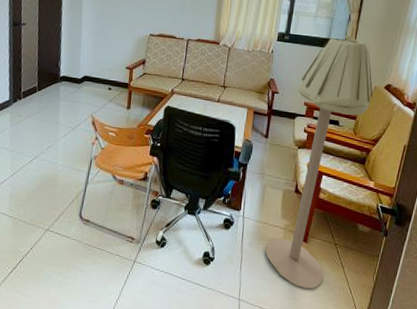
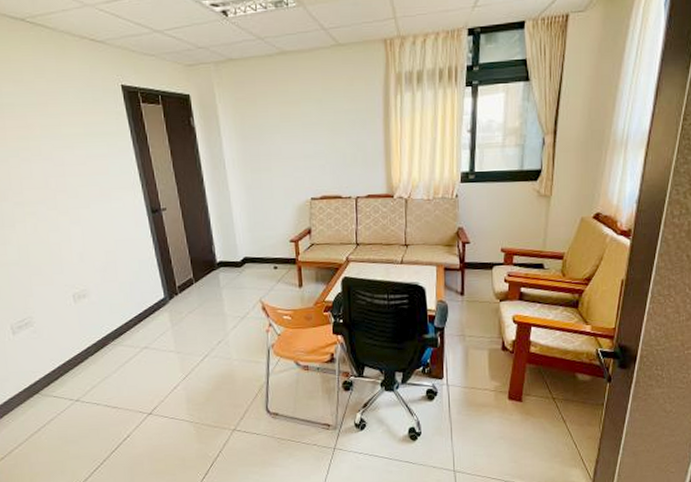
floor lamp: present [265,35,373,289] -> none [476,163,580,449]

